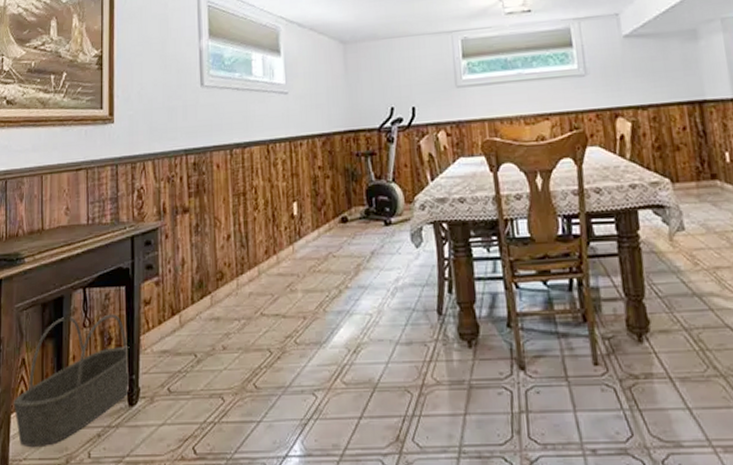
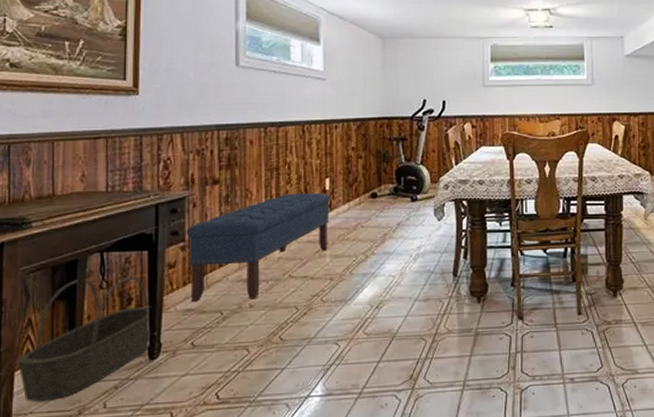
bench: none [159,219,299,342] -> present [186,193,331,302]

